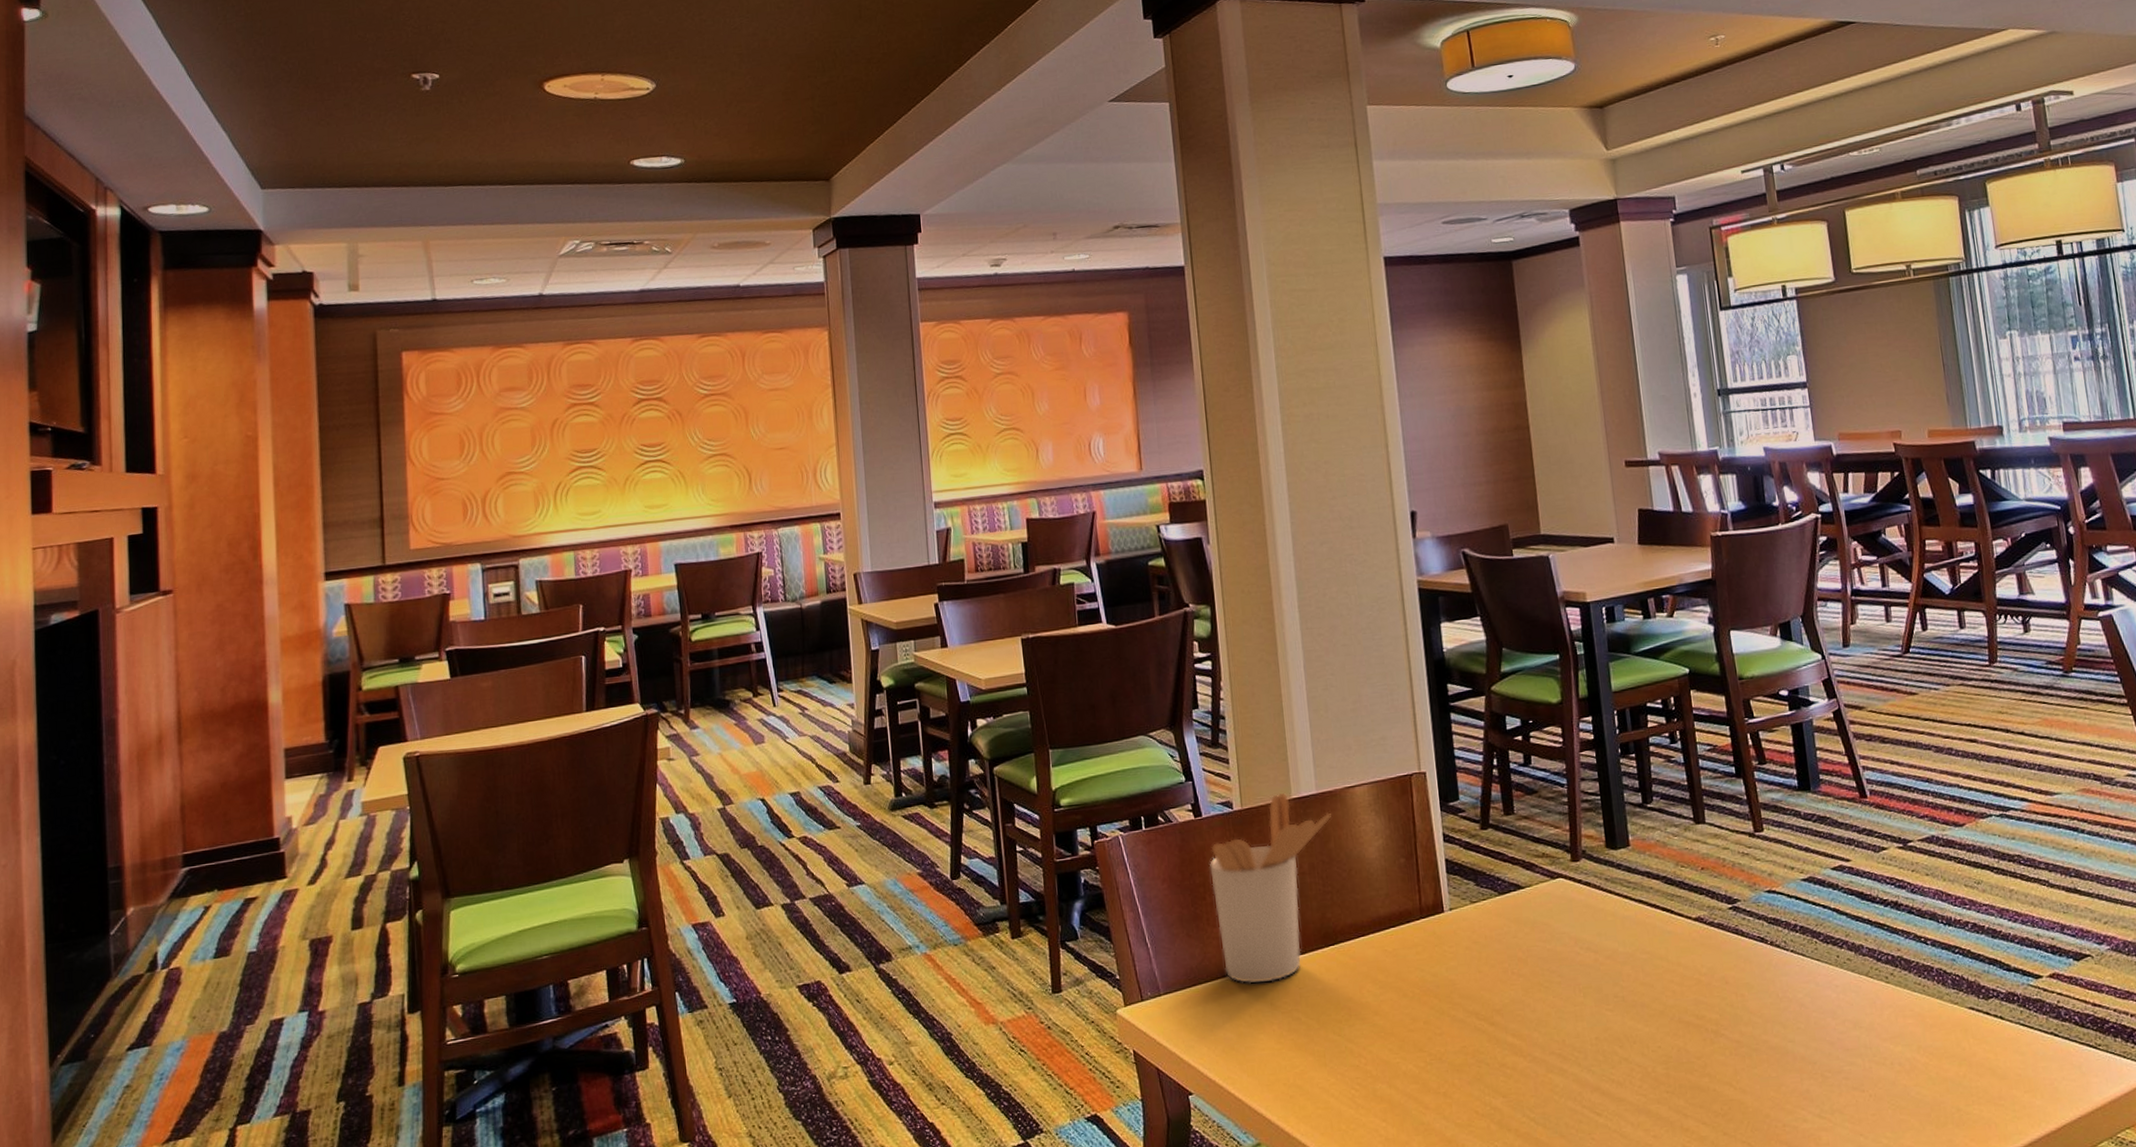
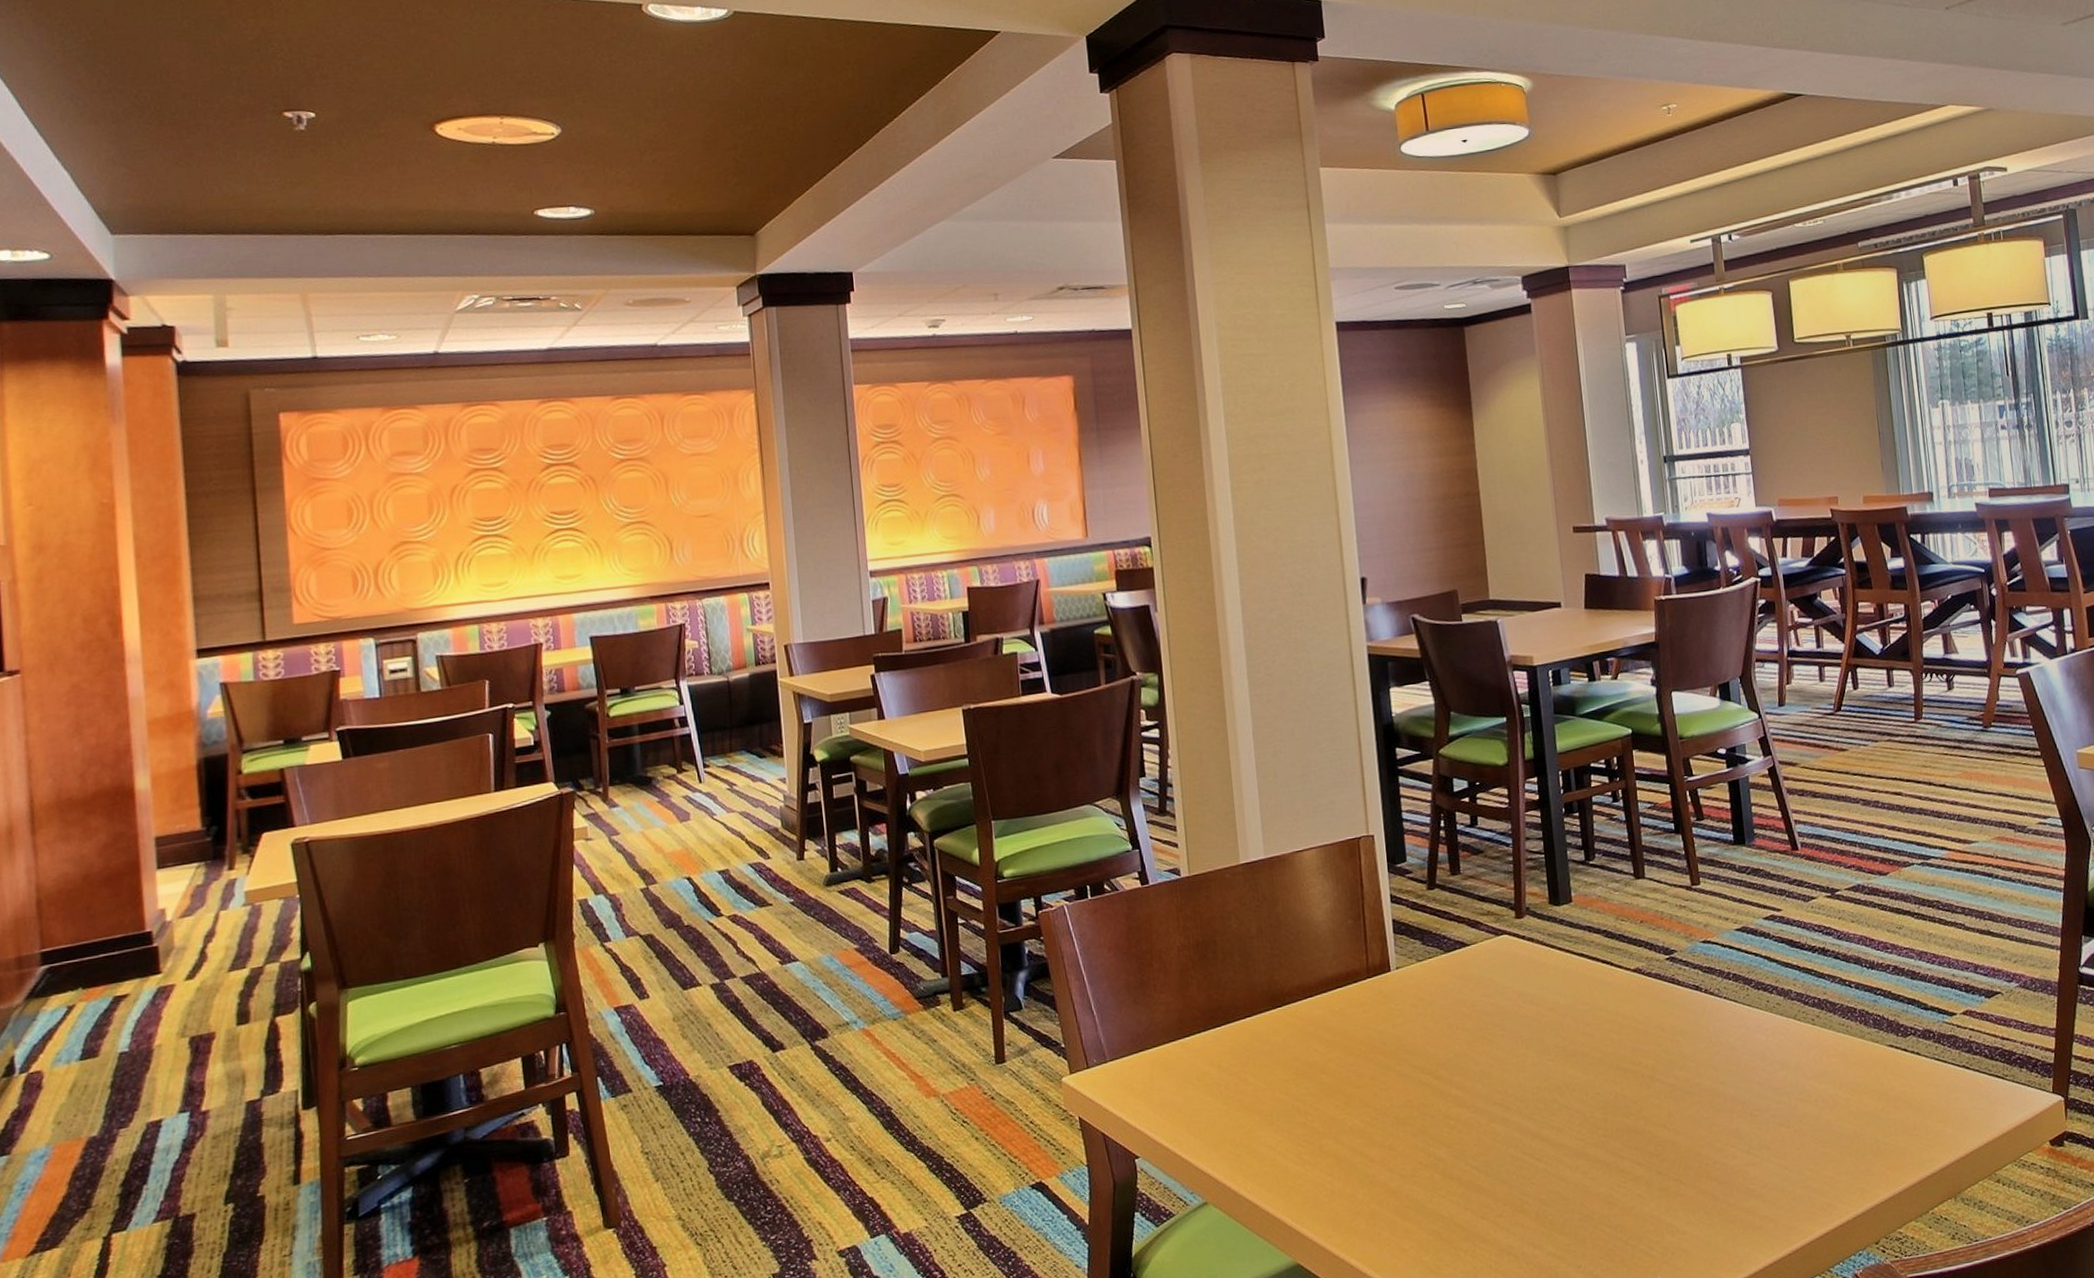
utensil holder: present [1209,793,1331,984] -> none [1156,859,1279,1048]

